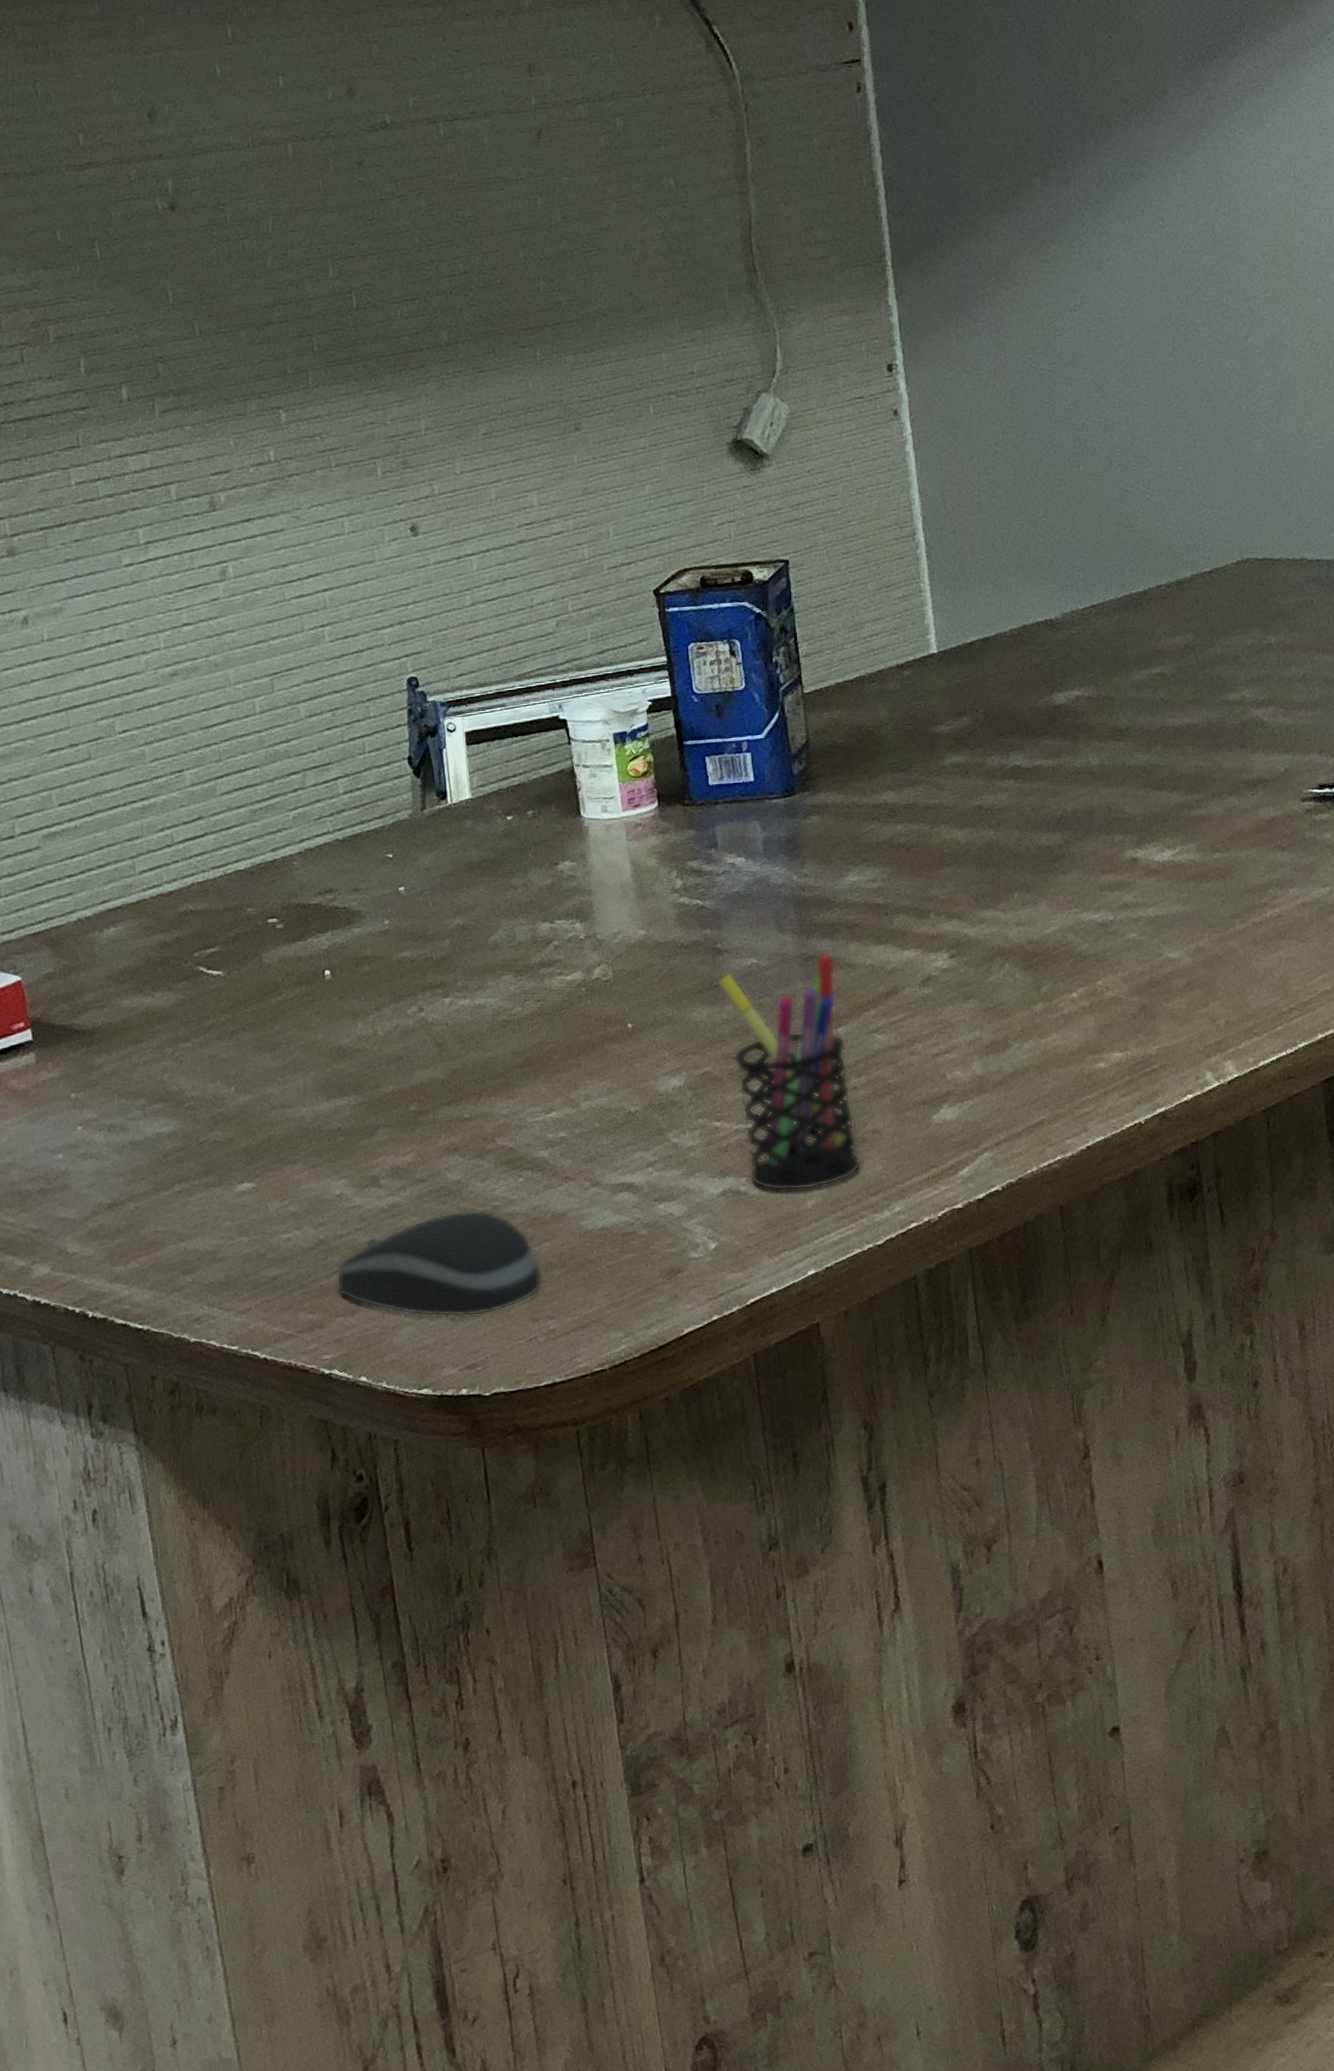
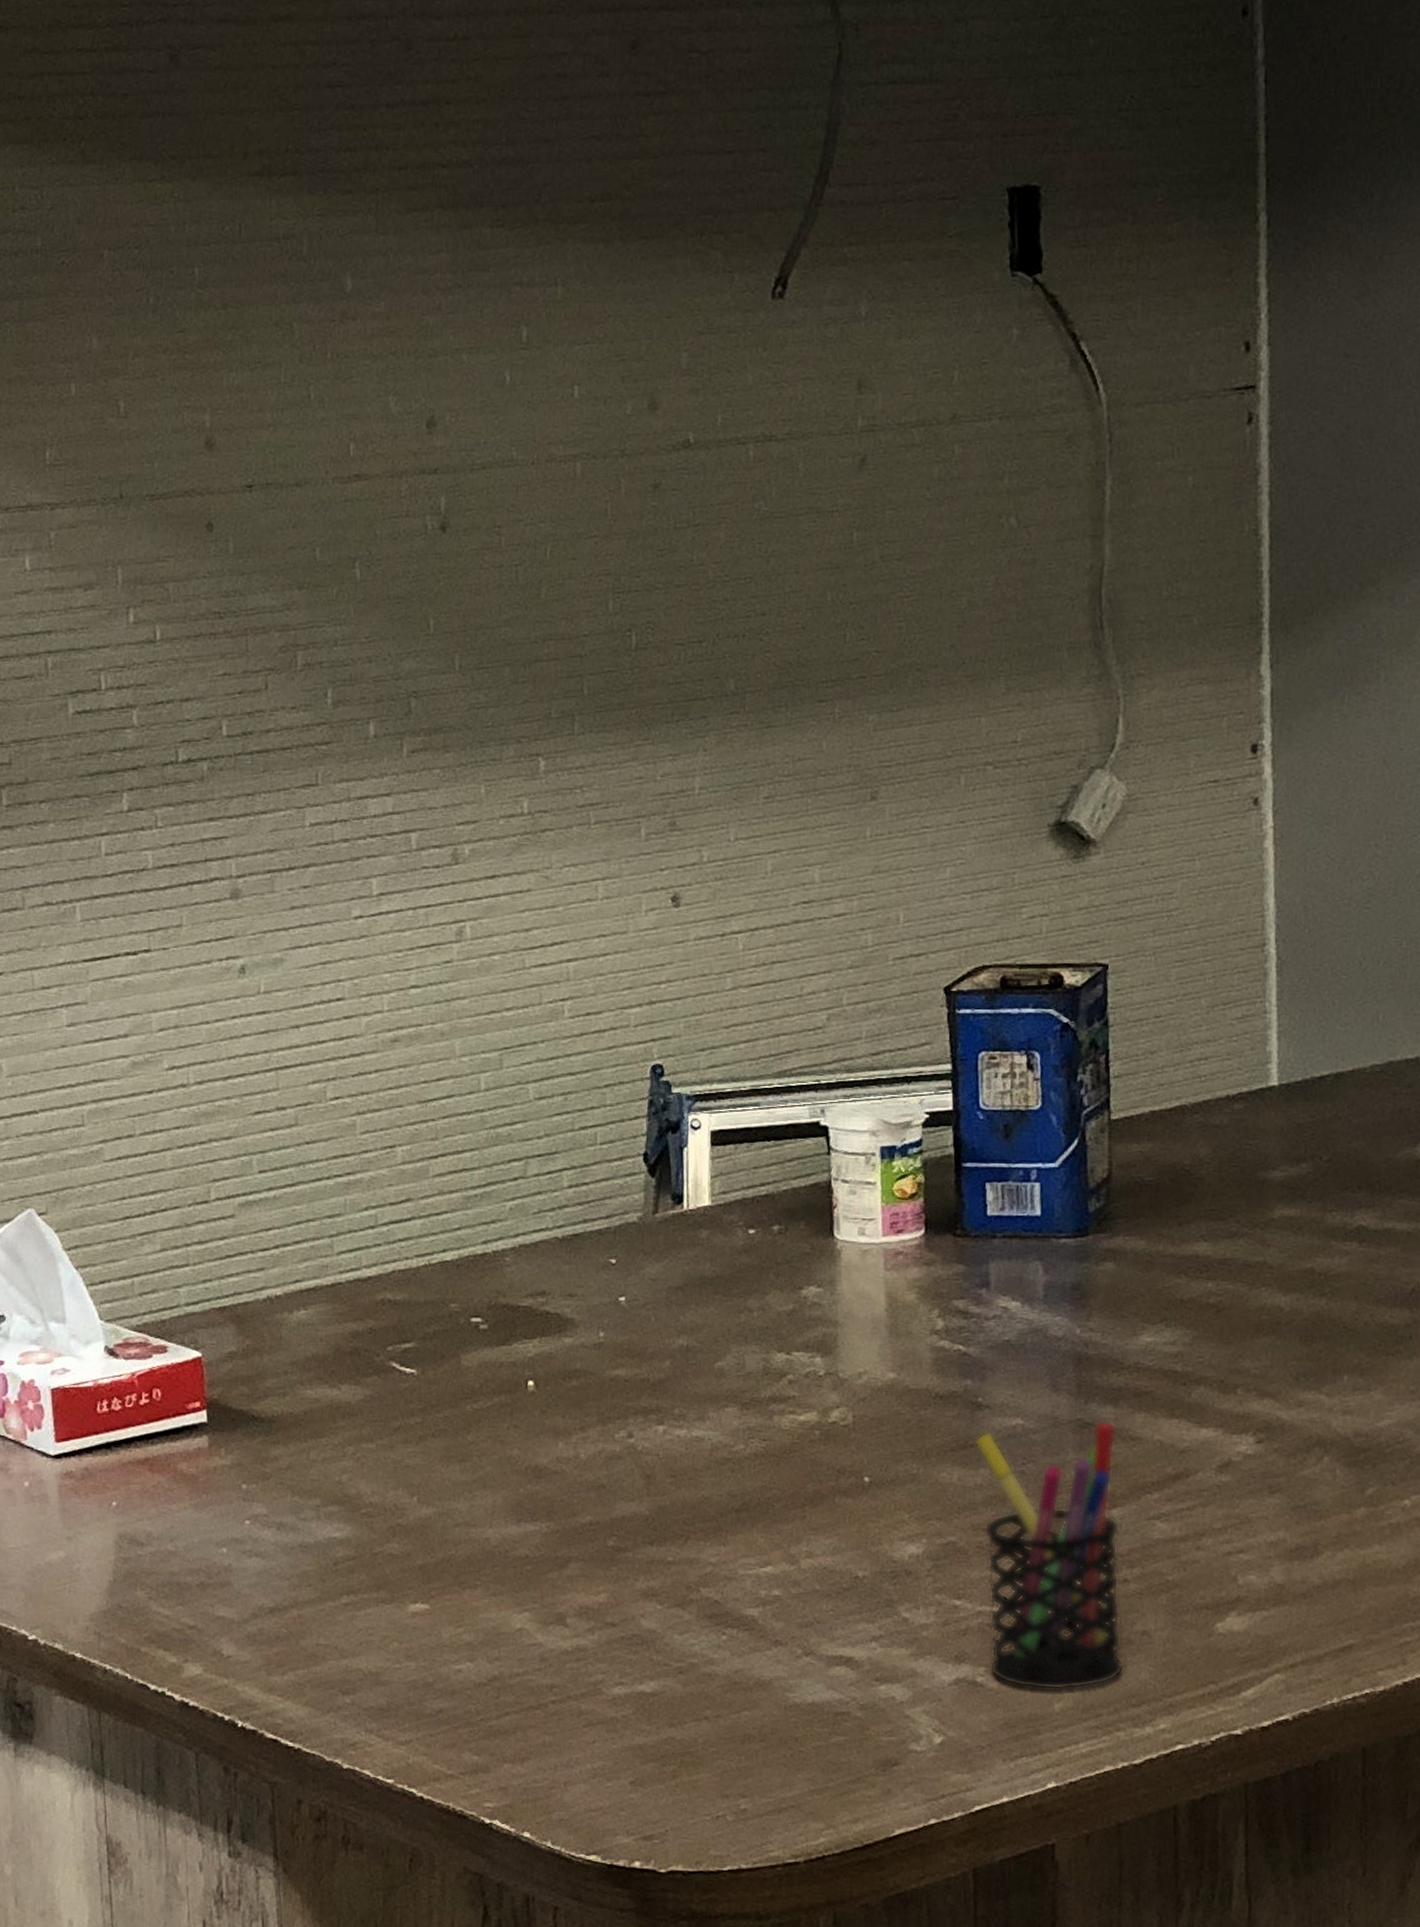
computer mouse: present [336,1210,543,1318] -> none [507,1663,738,1783]

